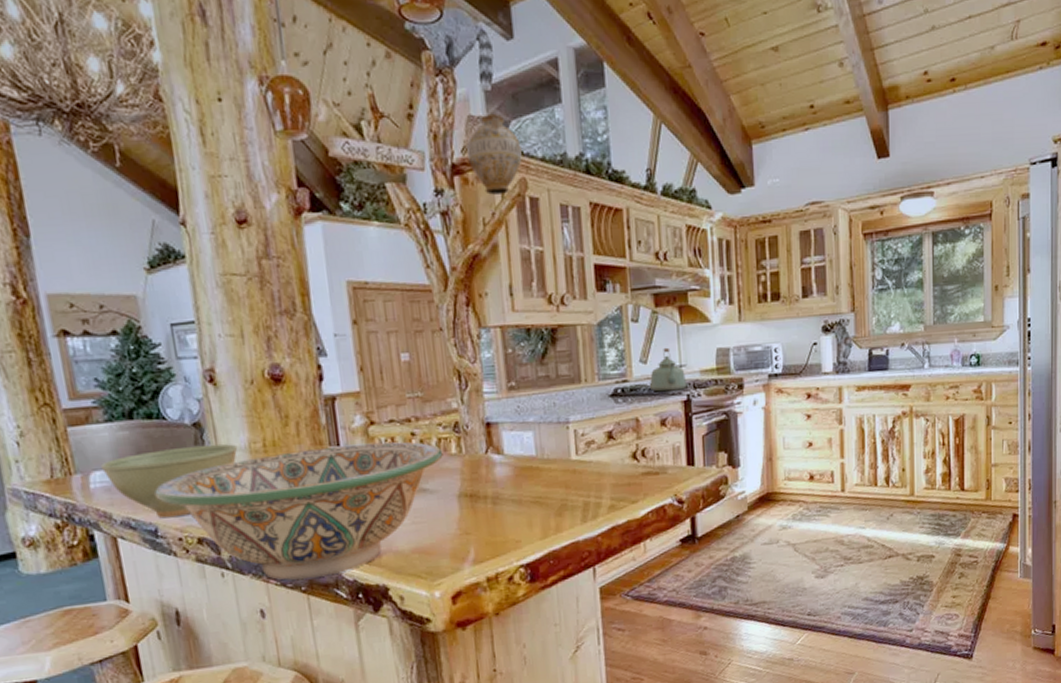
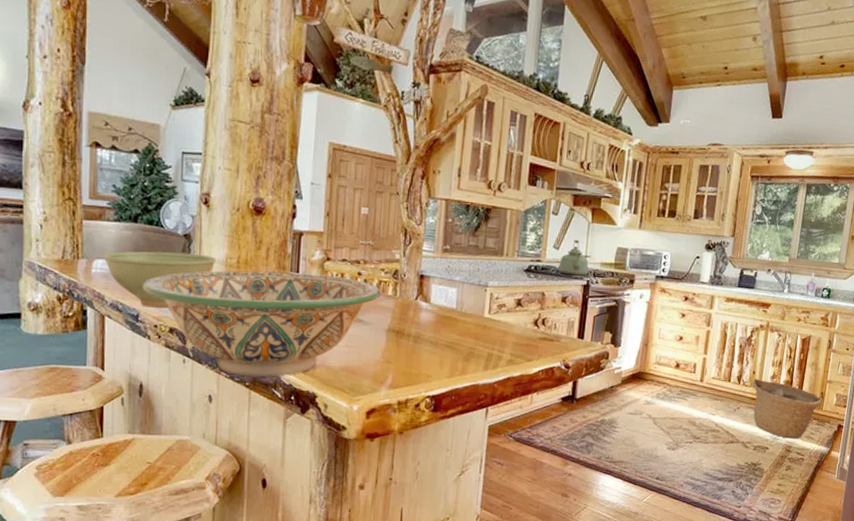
ceramic jug: present [467,114,522,195] -> none [444,30,488,95]
basket: none [903,476,990,541] -> present [752,379,823,439]

